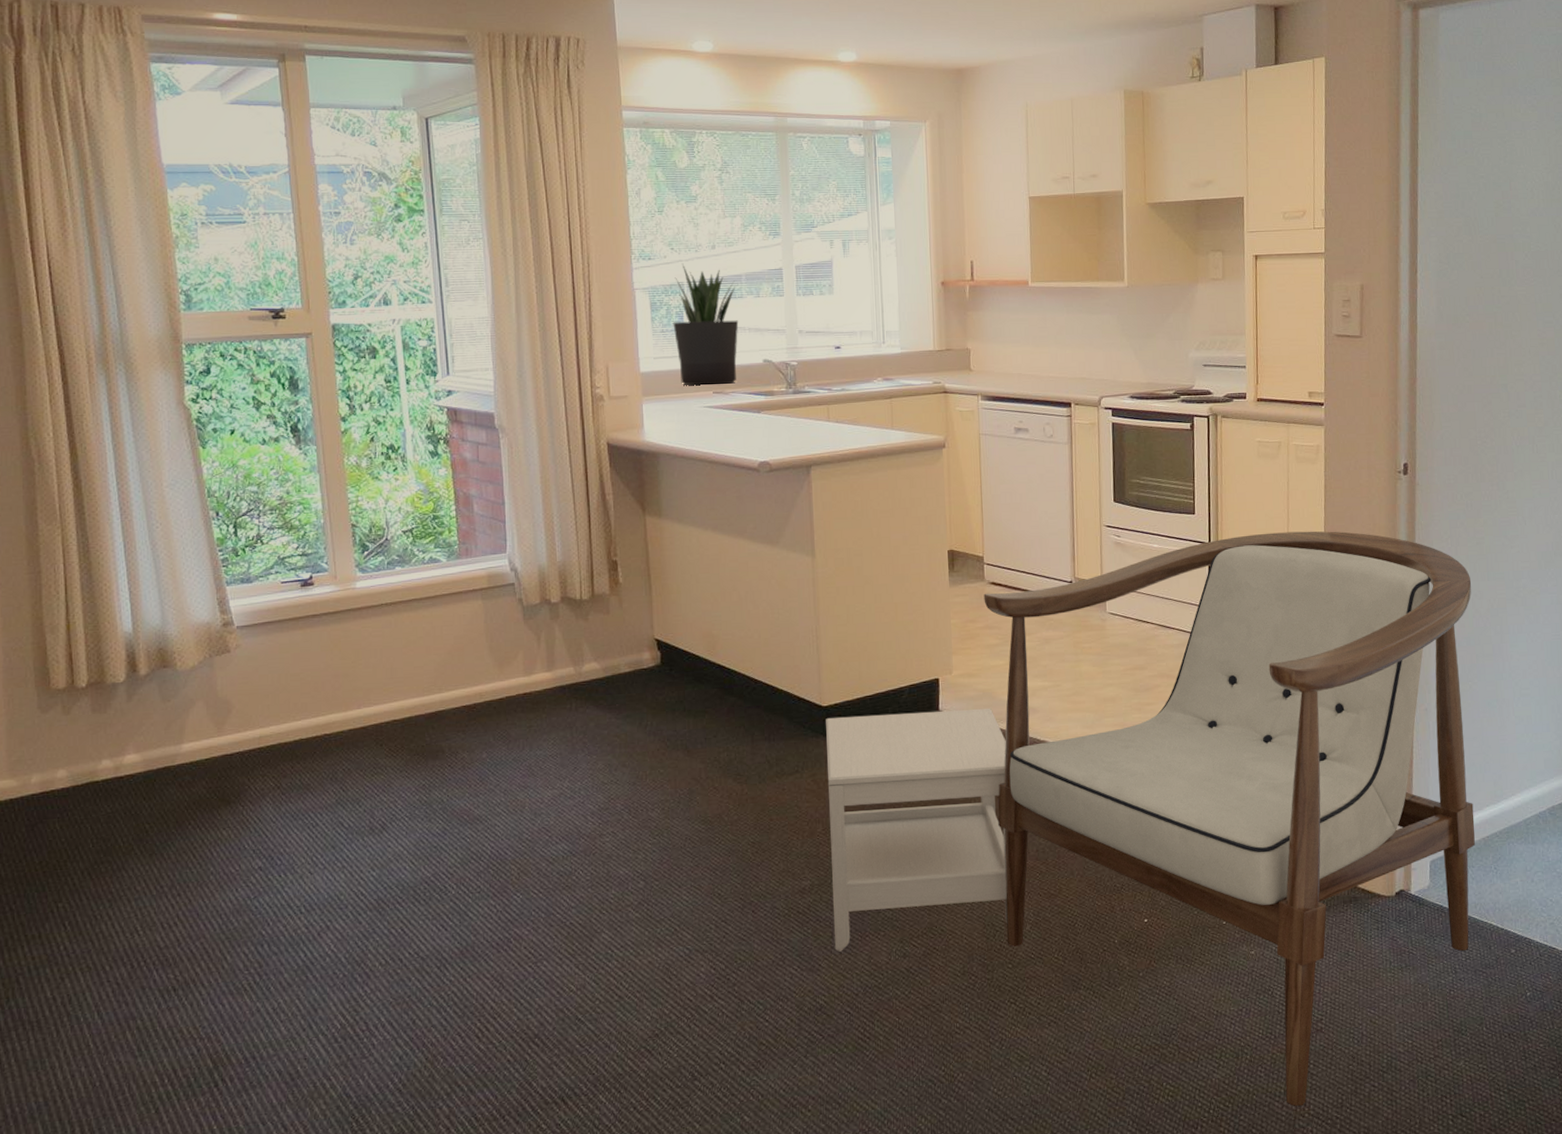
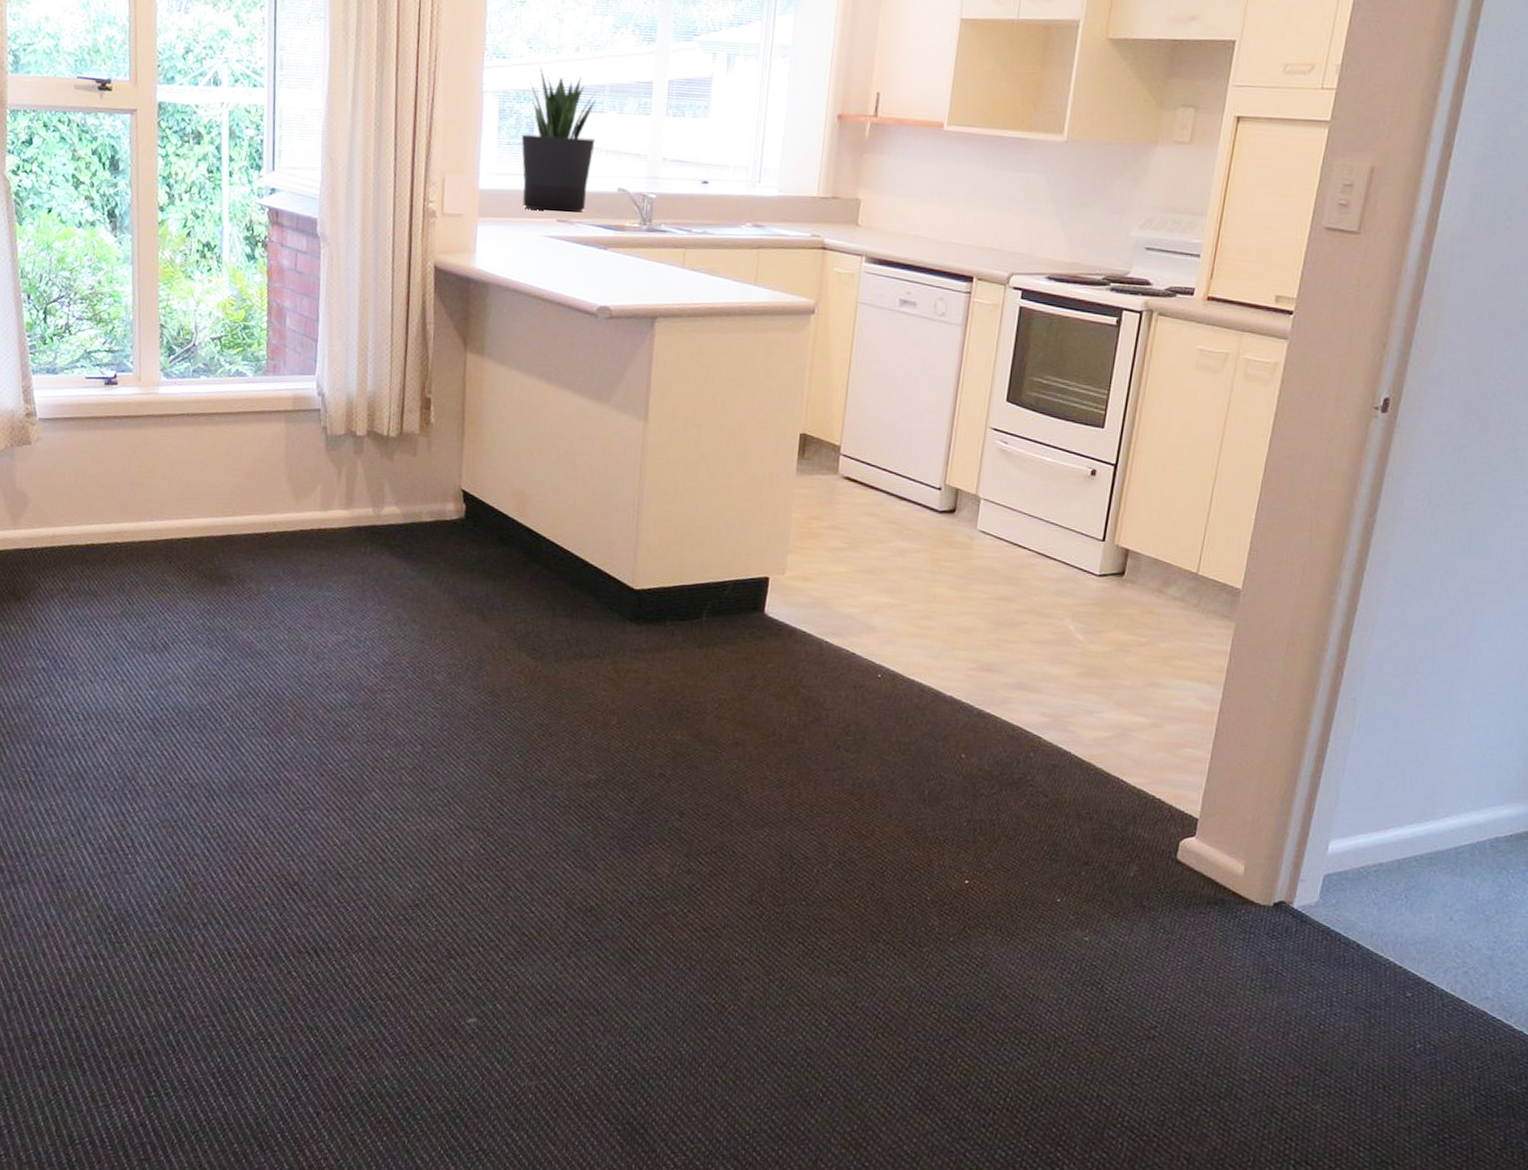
side table: present [826,708,1008,952] -> none [615,602,836,858]
armchair: present [984,531,1475,1106] -> none [804,461,1445,1115]

